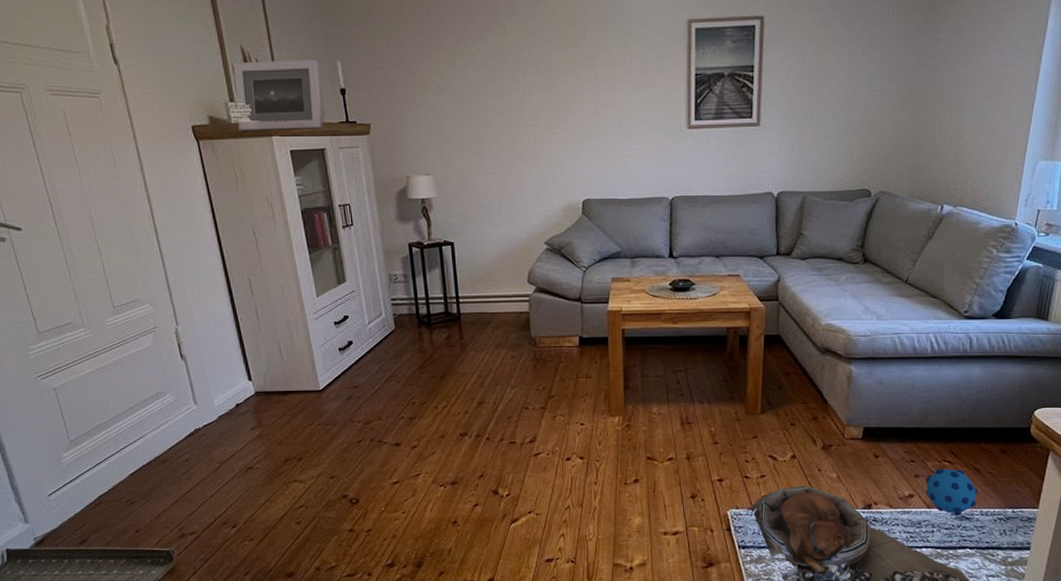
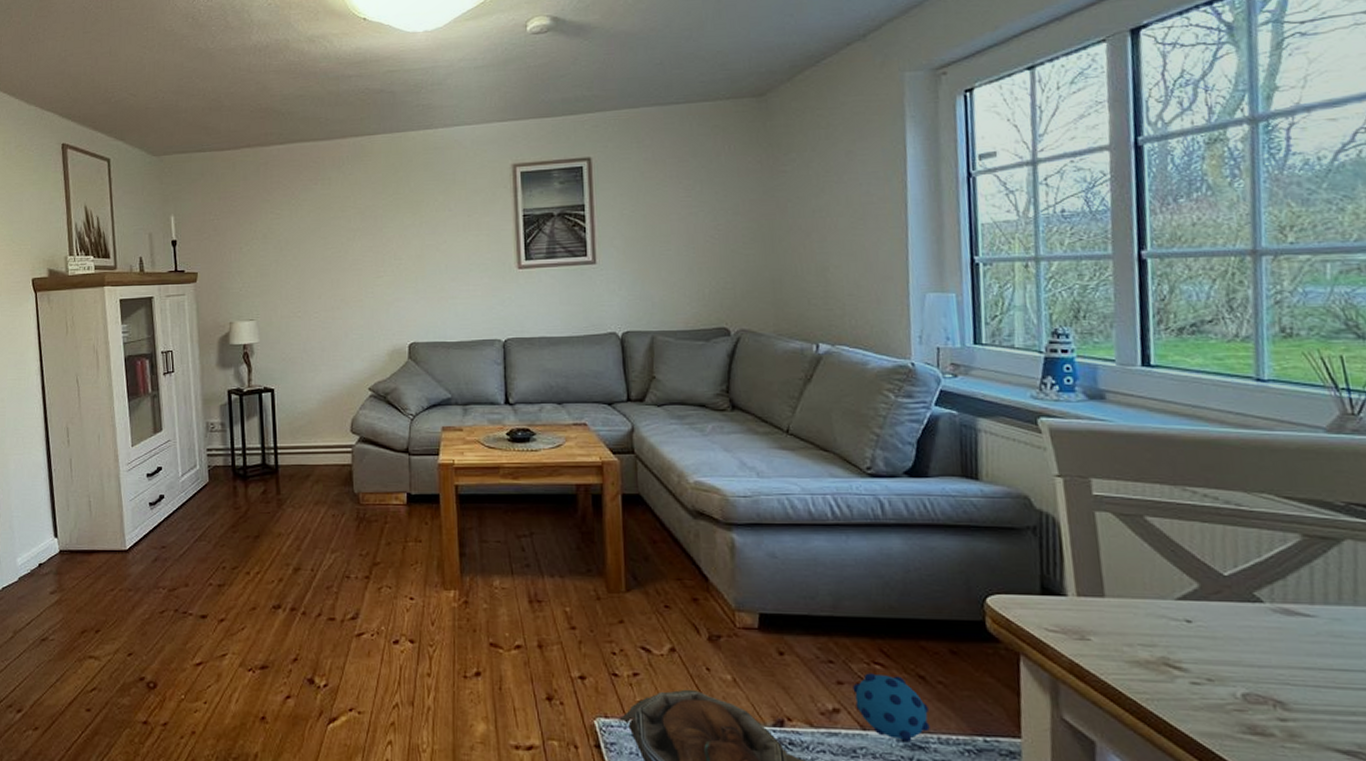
picture frame: present [233,59,323,133] -> none [74,215,154,284]

